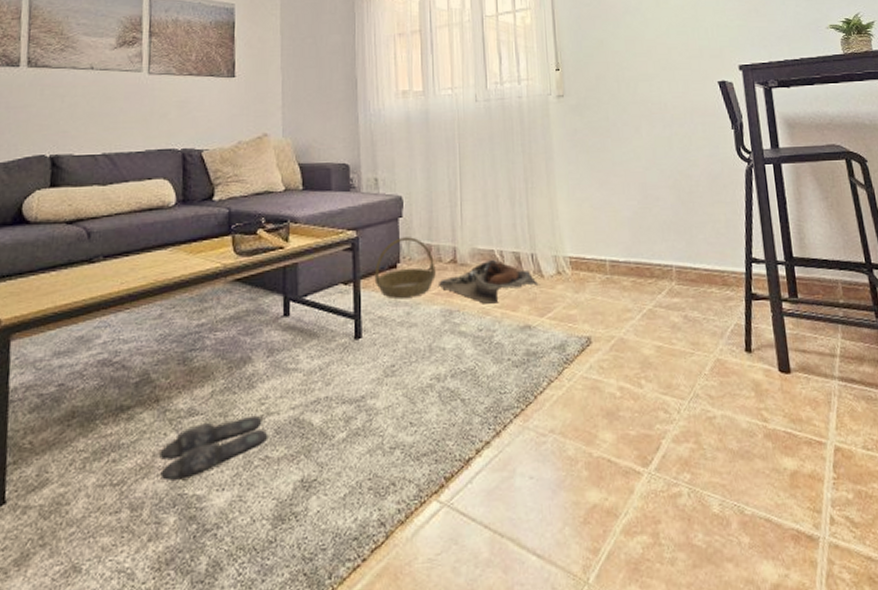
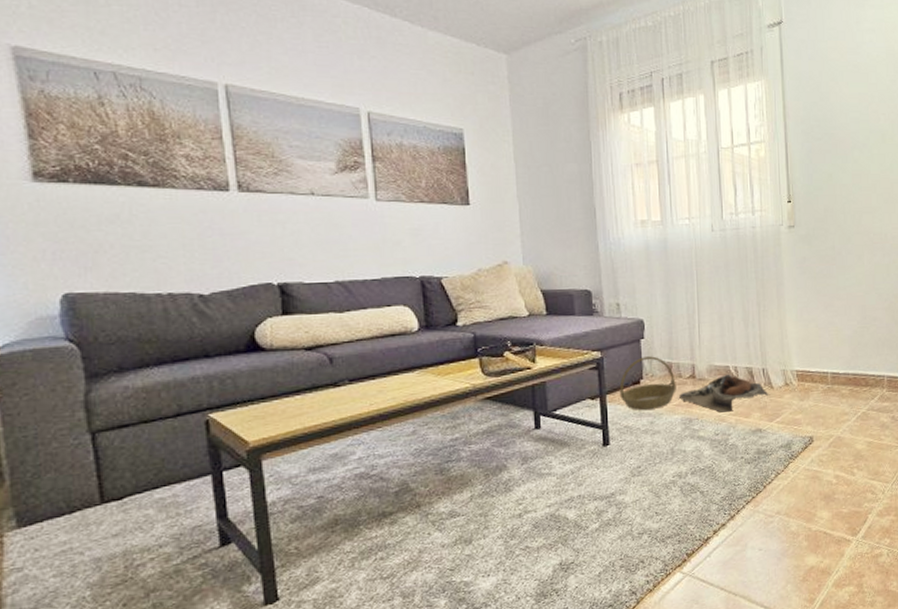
slippers: present [159,415,267,480] -> none [425,513,526,571]

